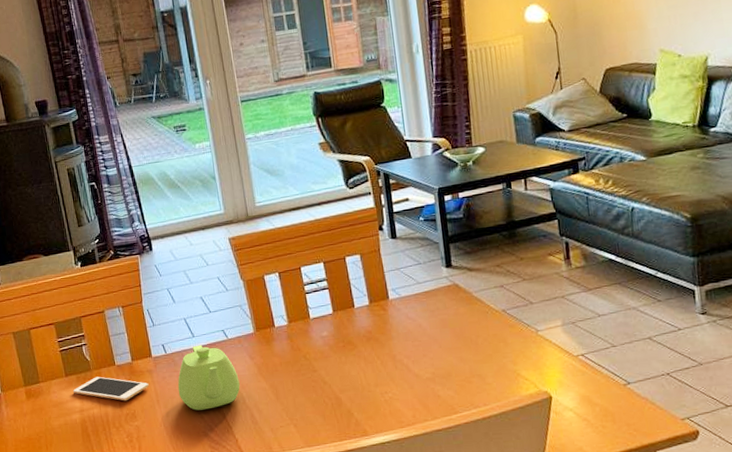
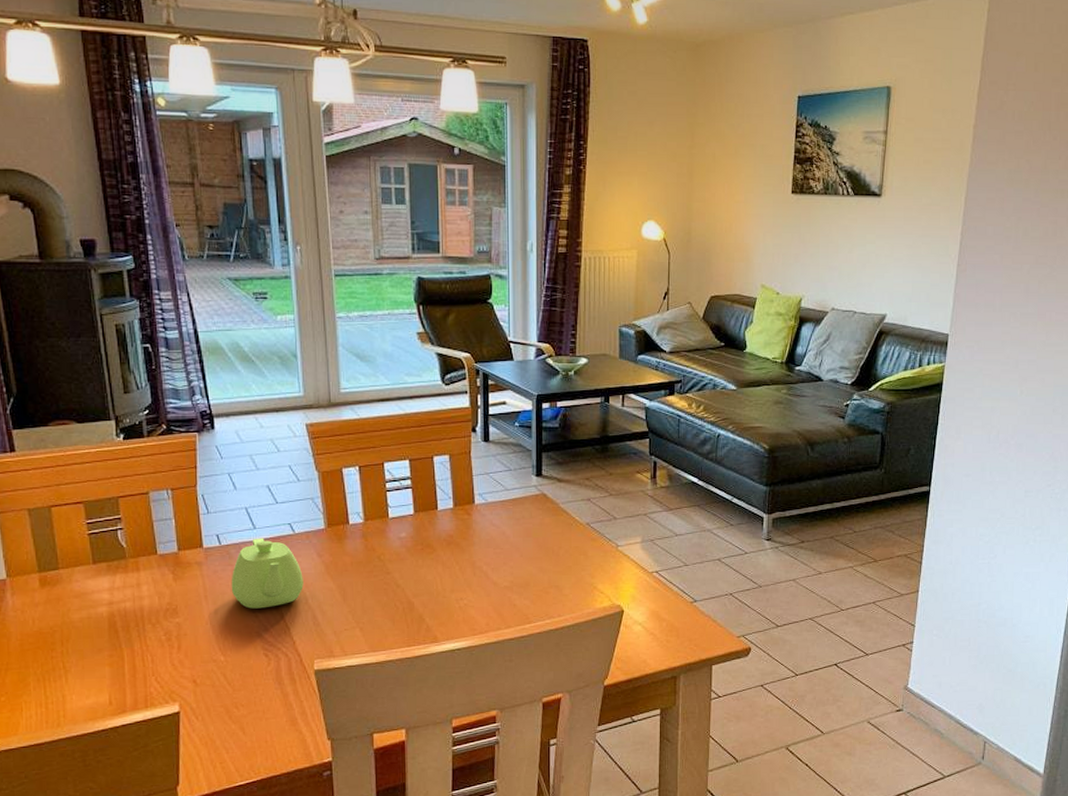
cell phone: present [72,376,149,401] -> none [101,566,196,595]

